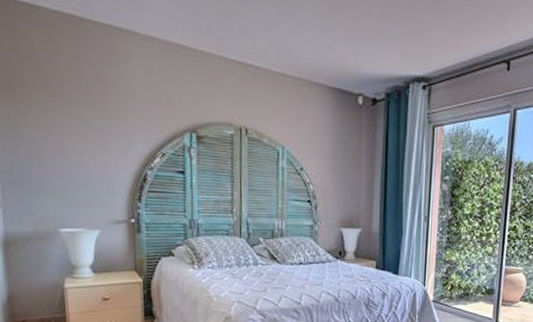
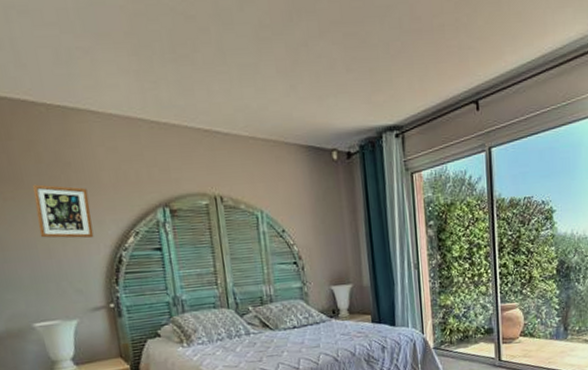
picture frame: none [72,97,123,155] -> present [33,184,94,239]

